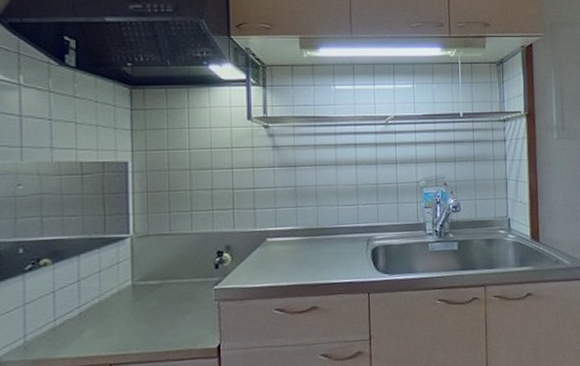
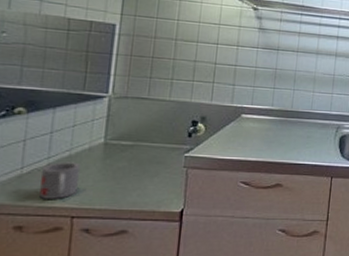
mug: none [75,308,113,350] -> present [39,162,81,199]

